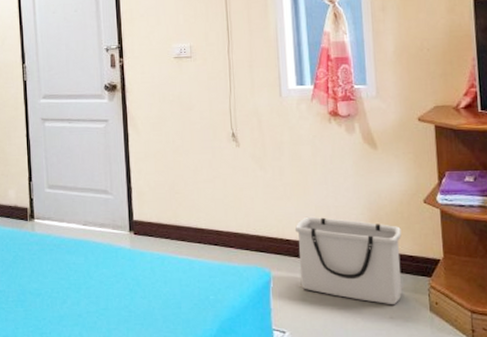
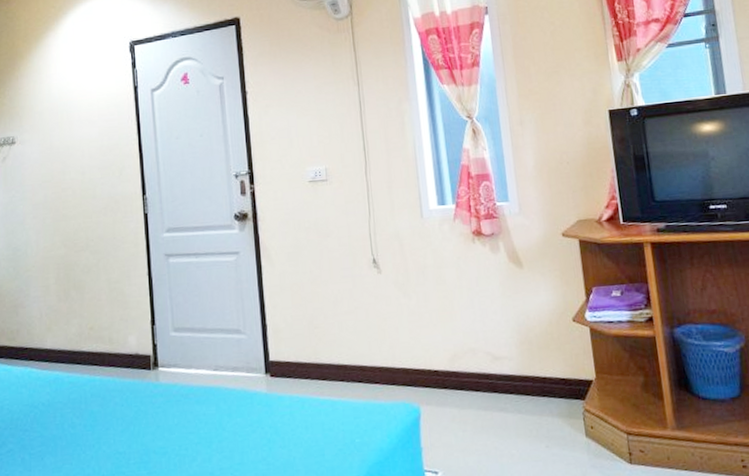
storage bin: present [294,216,402,305] -> none [442,343,556,434]

